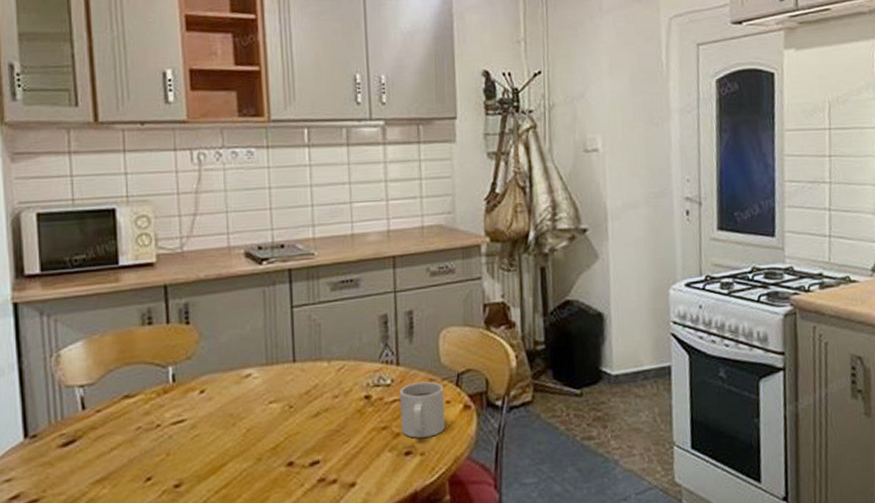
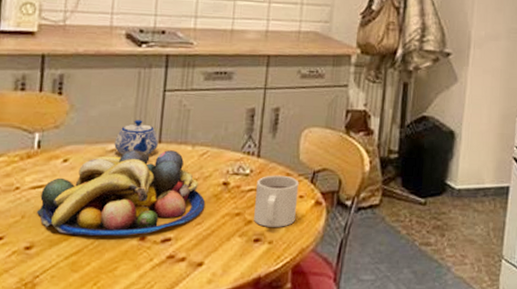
fruit bowl: none [180,368,350,468] -> present [36,150,206,236]
teapot: none [248,341,293,379] -> present [114,120,159,155]

